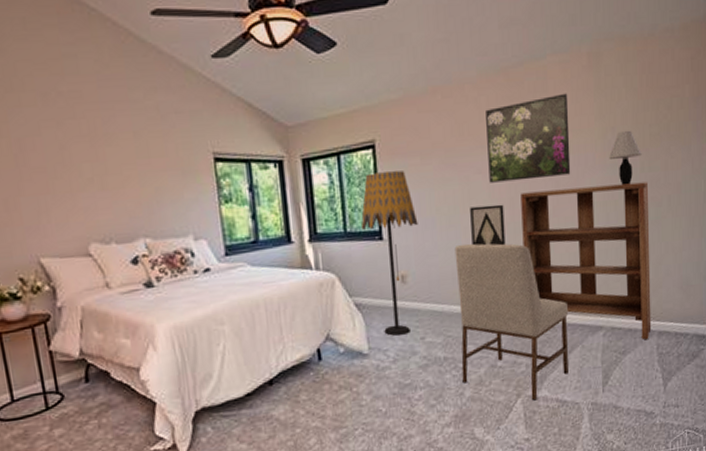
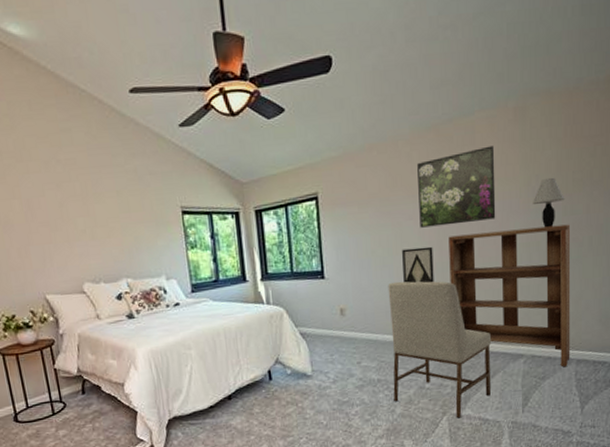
floor lamp: present [360,171,418,336] -> none [305,219,356,361]

